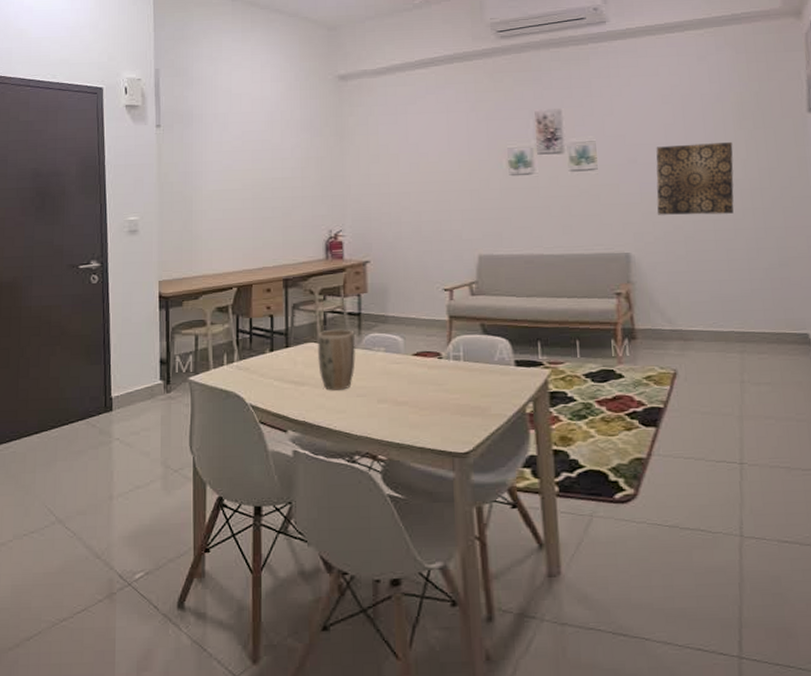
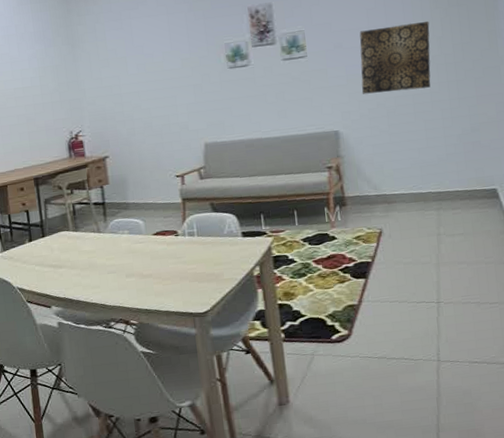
plant pot: present [318,329,355,390] -> none [69,217,104,270]

